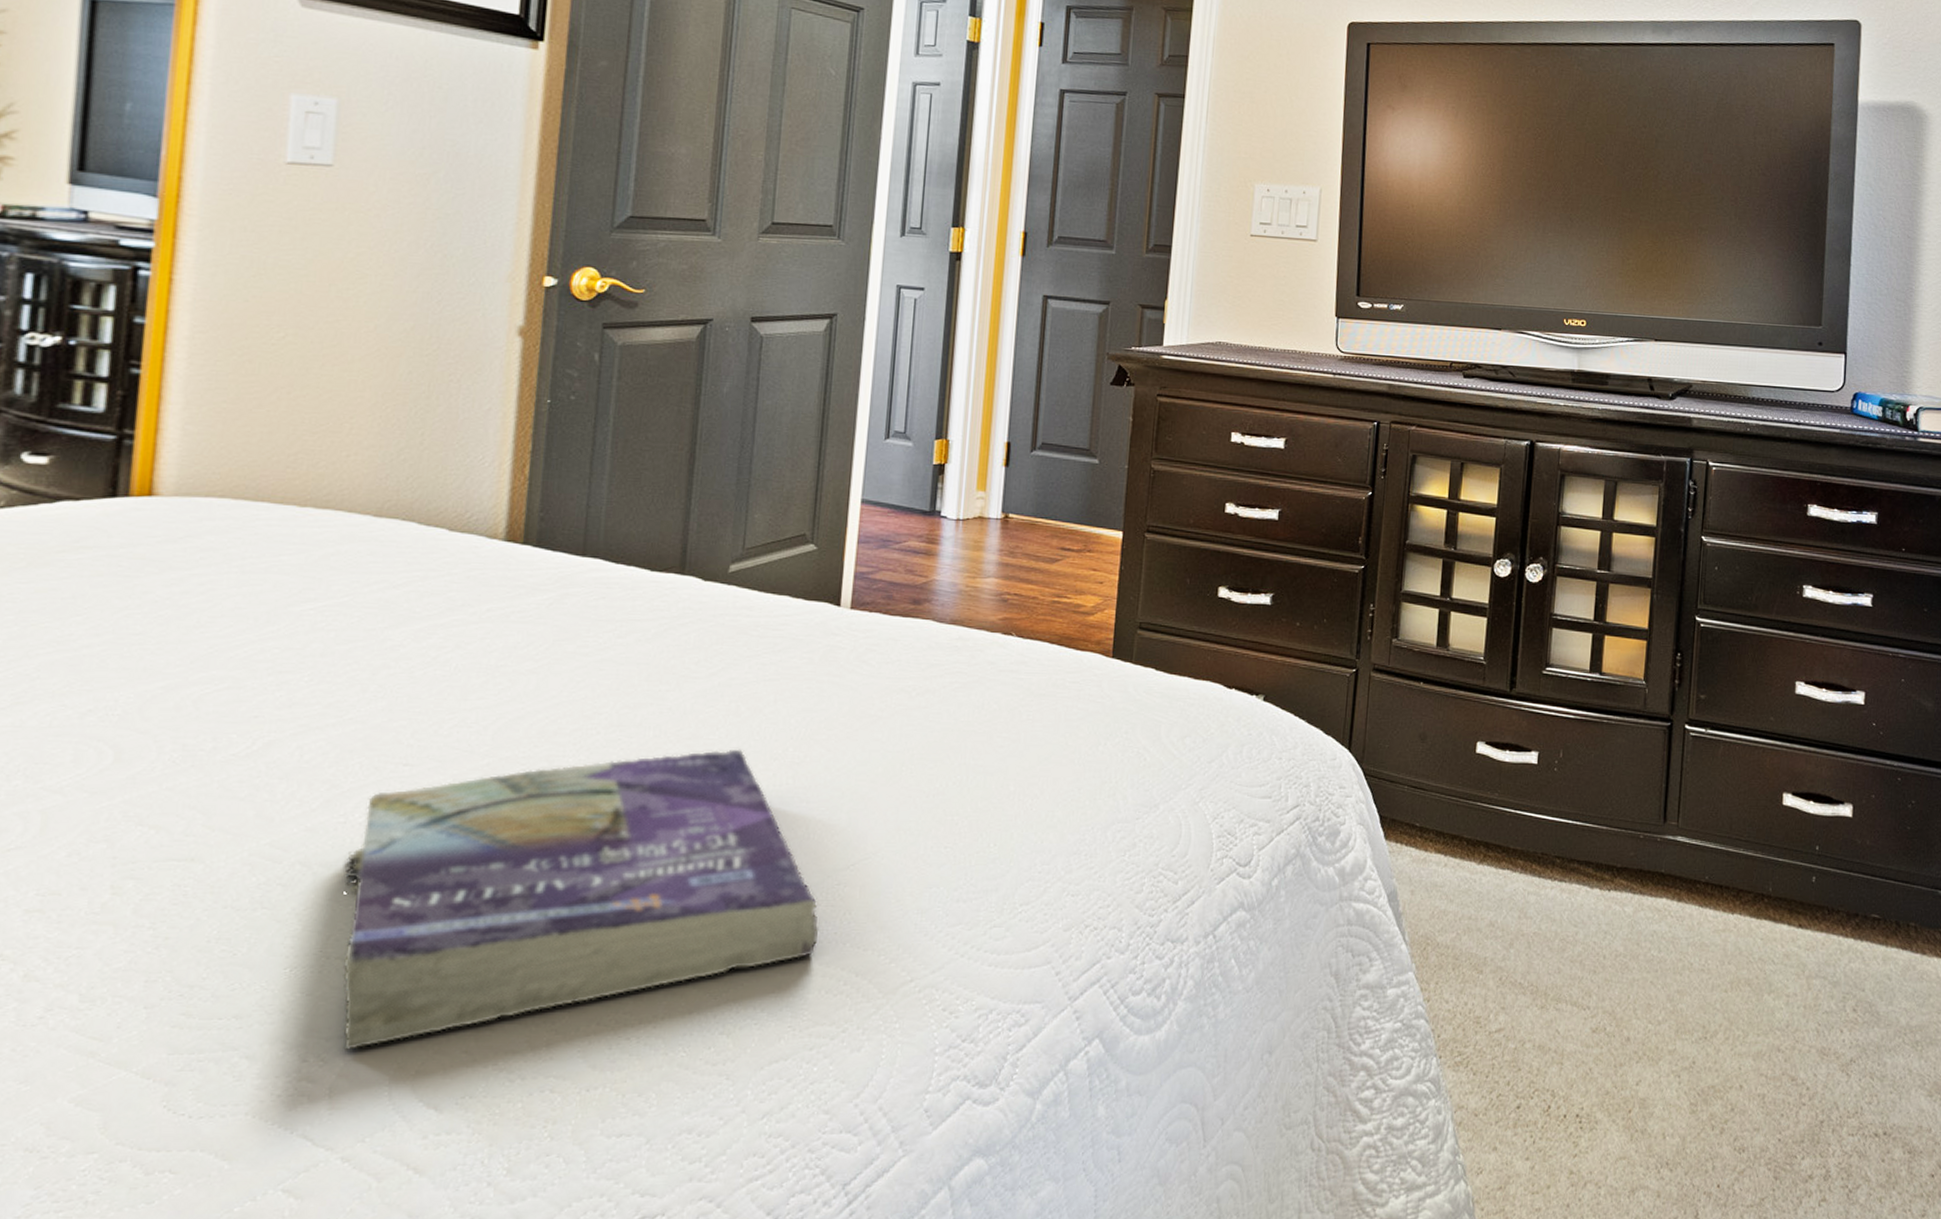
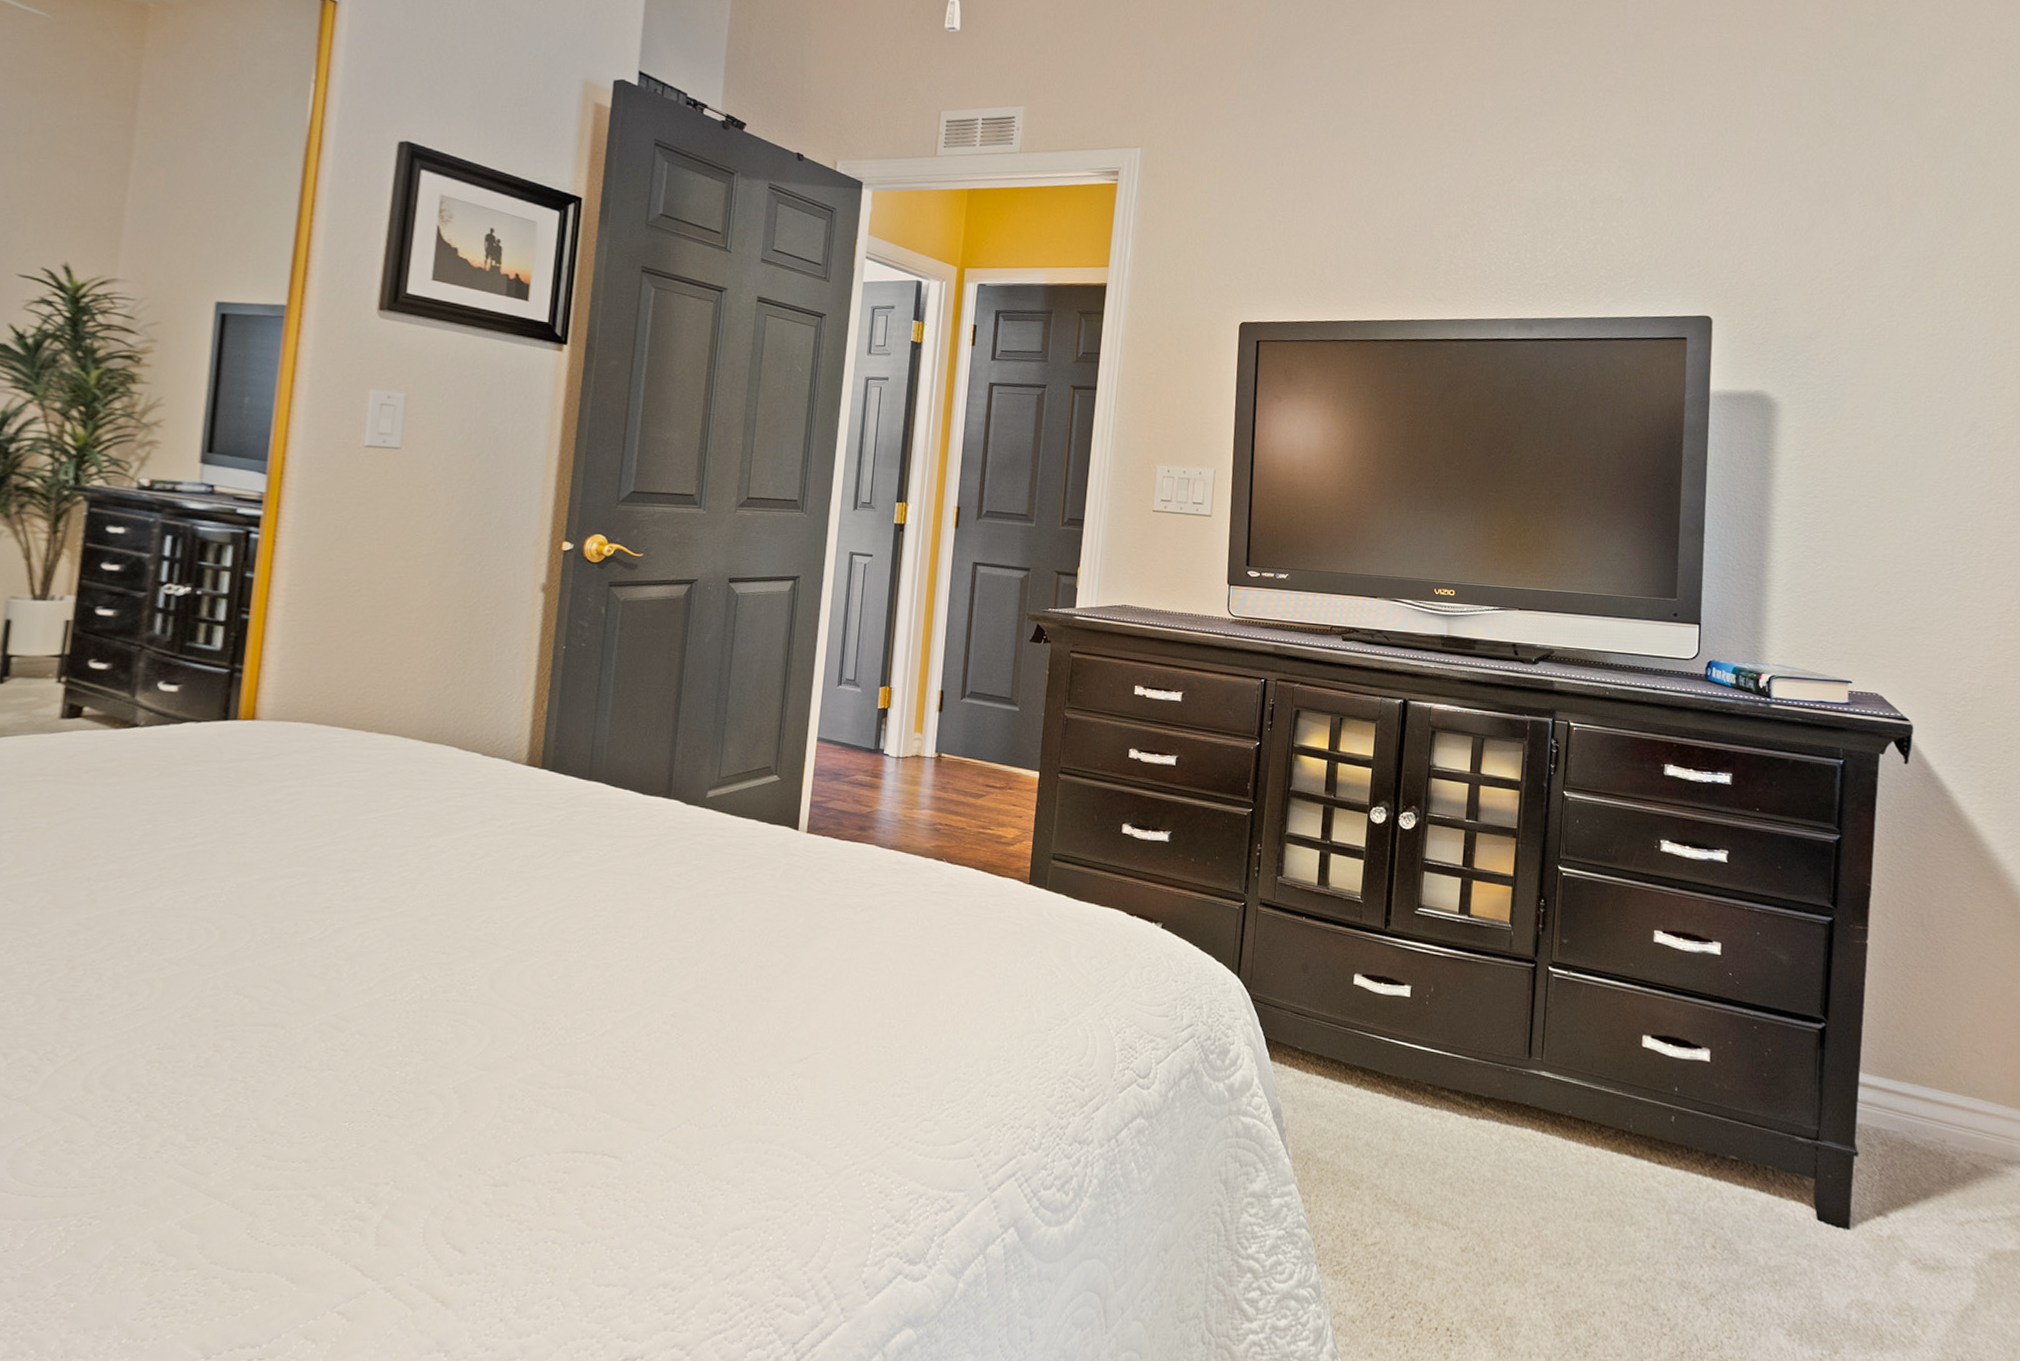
book: present [342,749,819,1050] -> none [388,952,776,1195]

